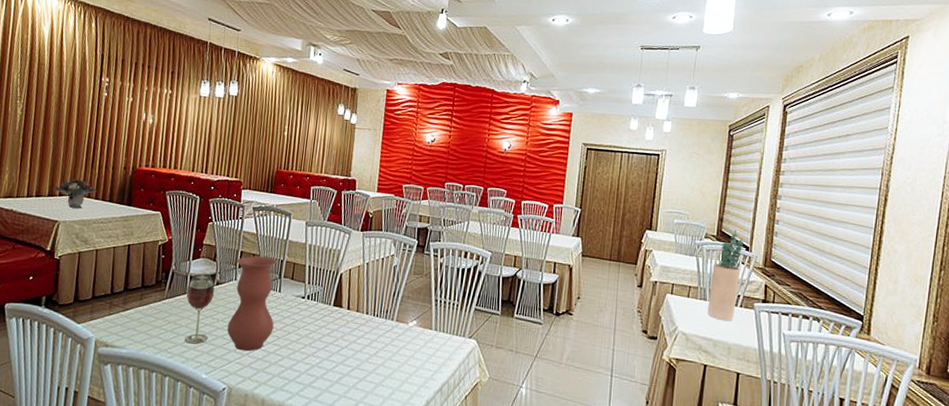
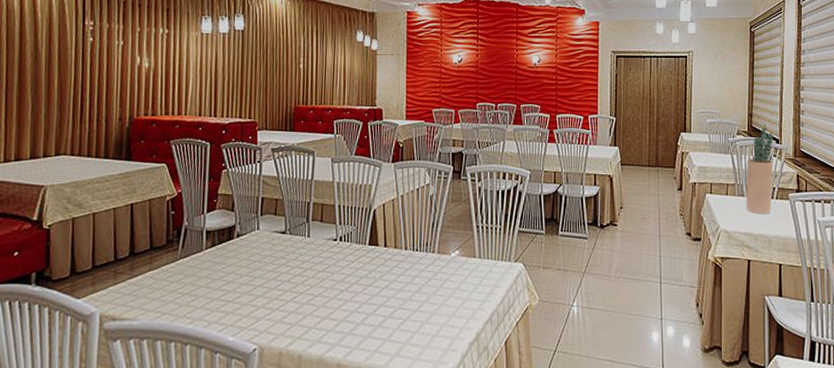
flower arrangement: present [54,178,97,209] -> none [36,135,89,169]
wineglass: present [184,273,215,344] -> none [203,227,236,305]
vase: present [227,256,277,351] -> none [252,200,305,306]

